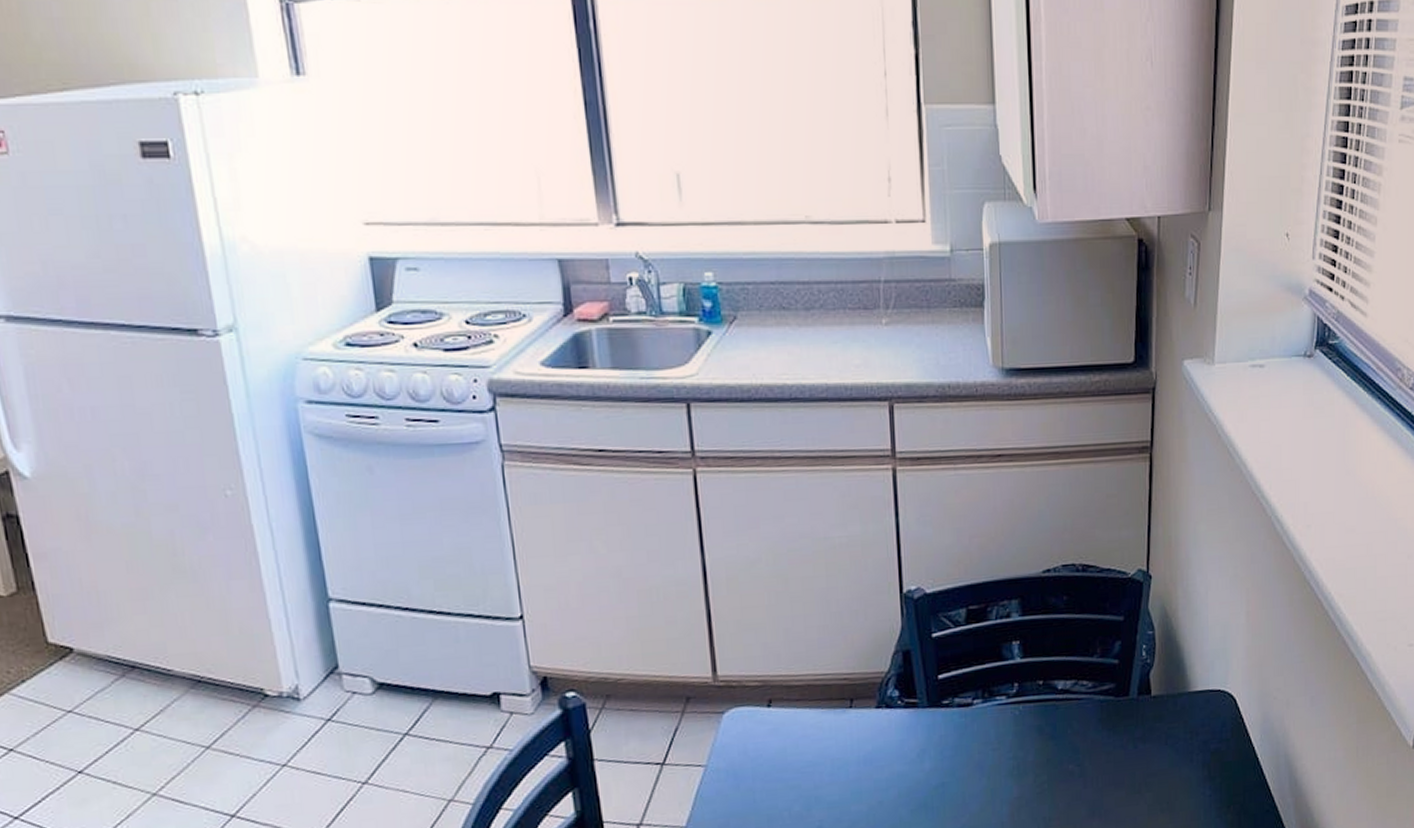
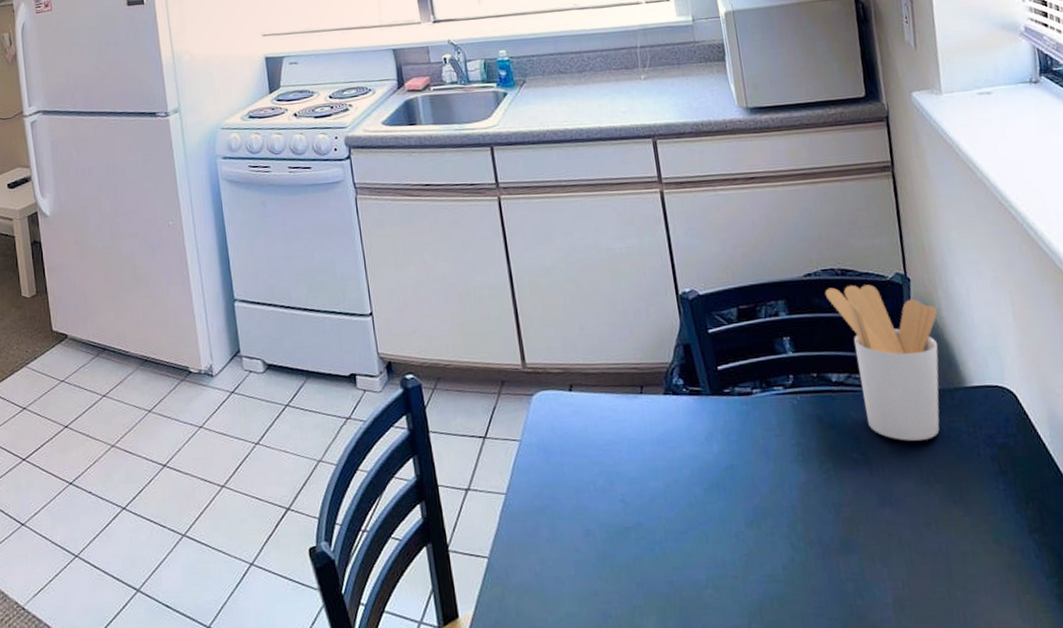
utensil holder: none [1062,582,1173,750] -> present [824,284,940,441]

